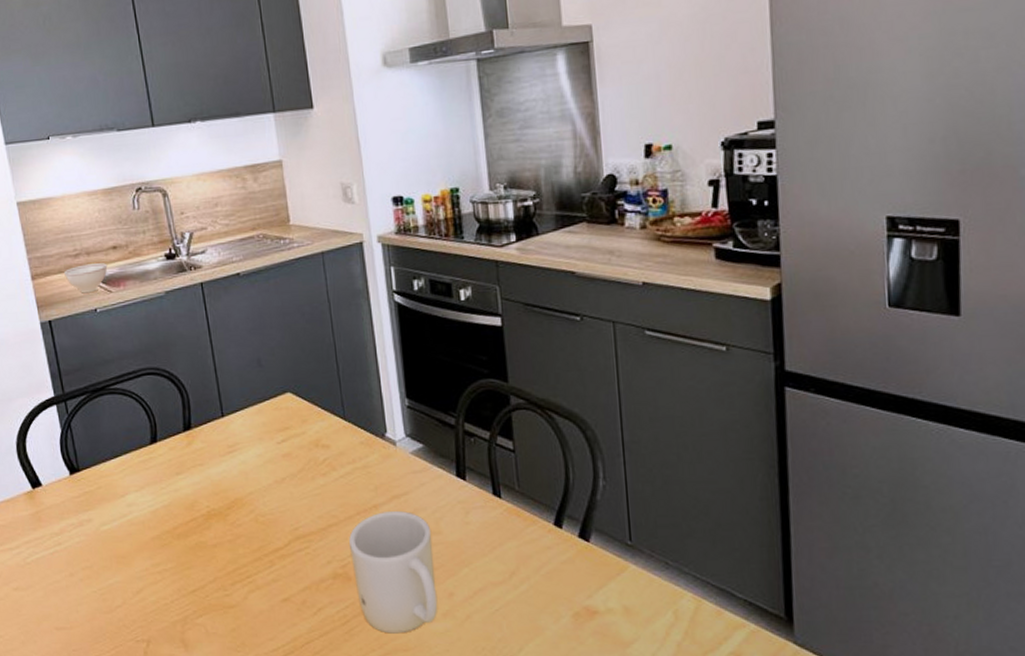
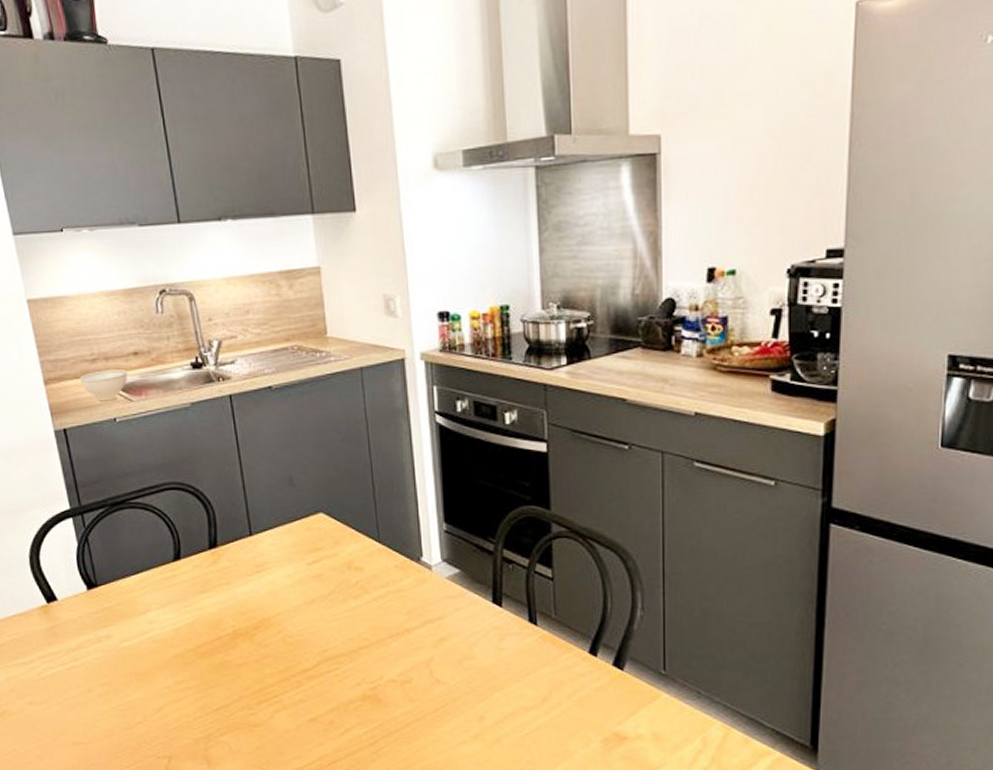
mug: present [349,511,438,634] -> none [380,636,468,755]

